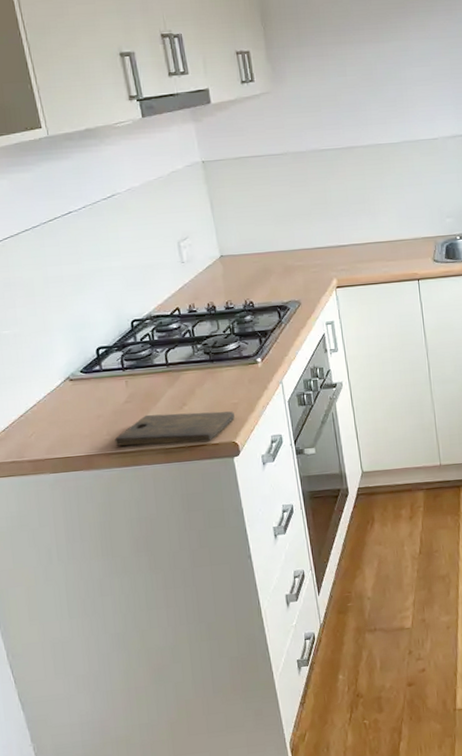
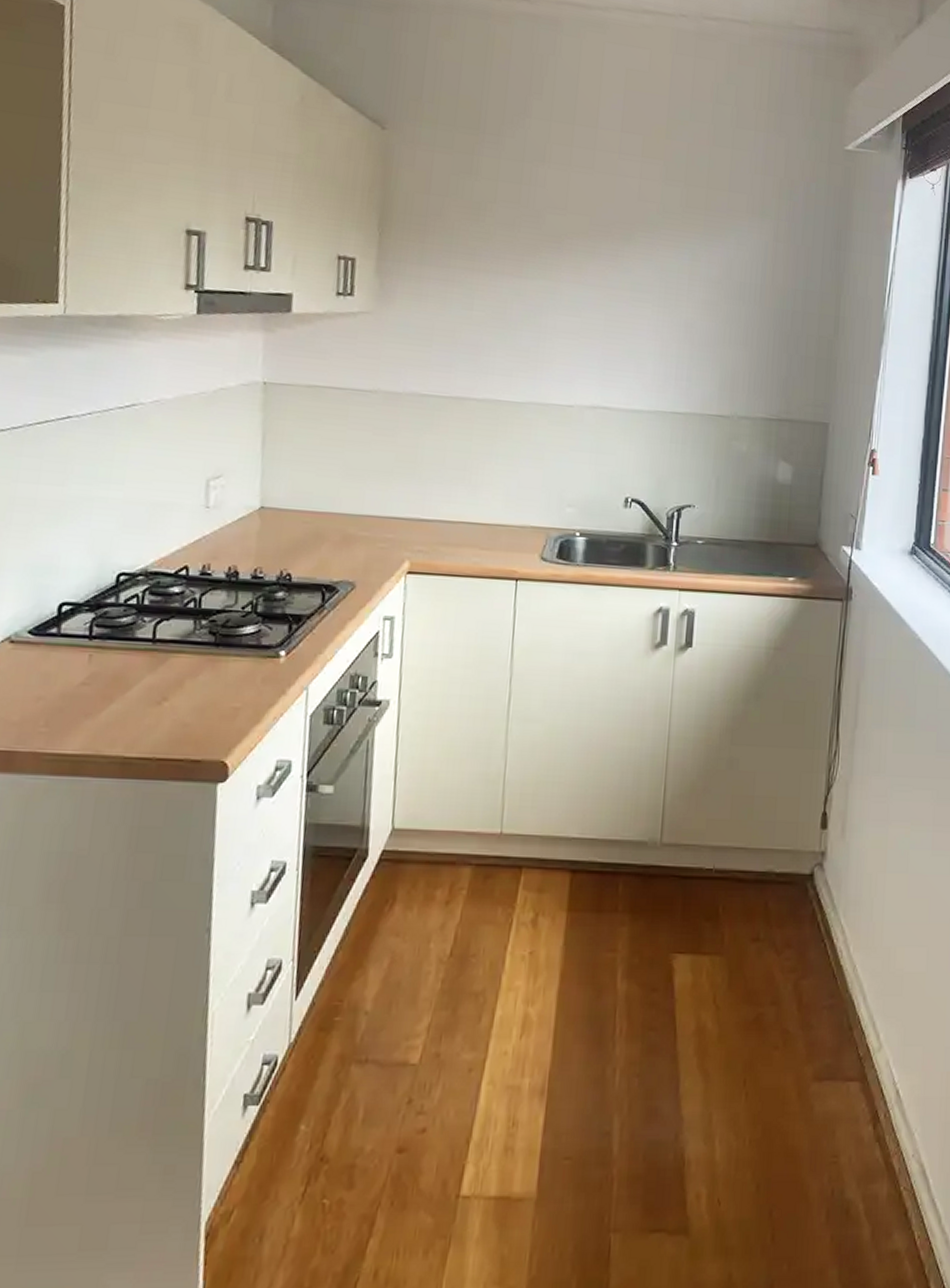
cutting board: present [114,411,235,446] -> none [52,705,232,756]

